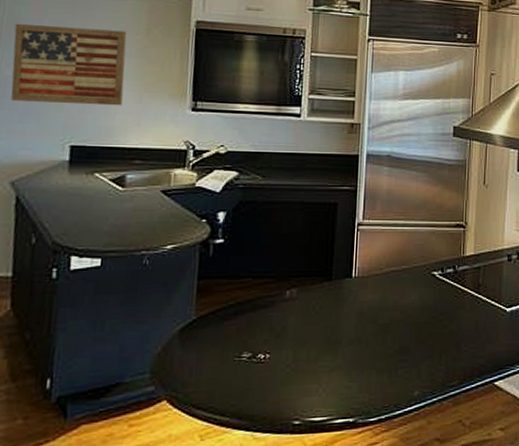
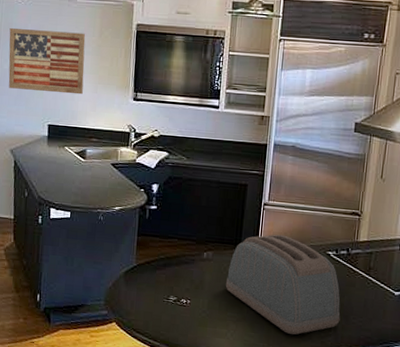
toaster: none [314,258,451,378] -> present [225,234,341,335]

